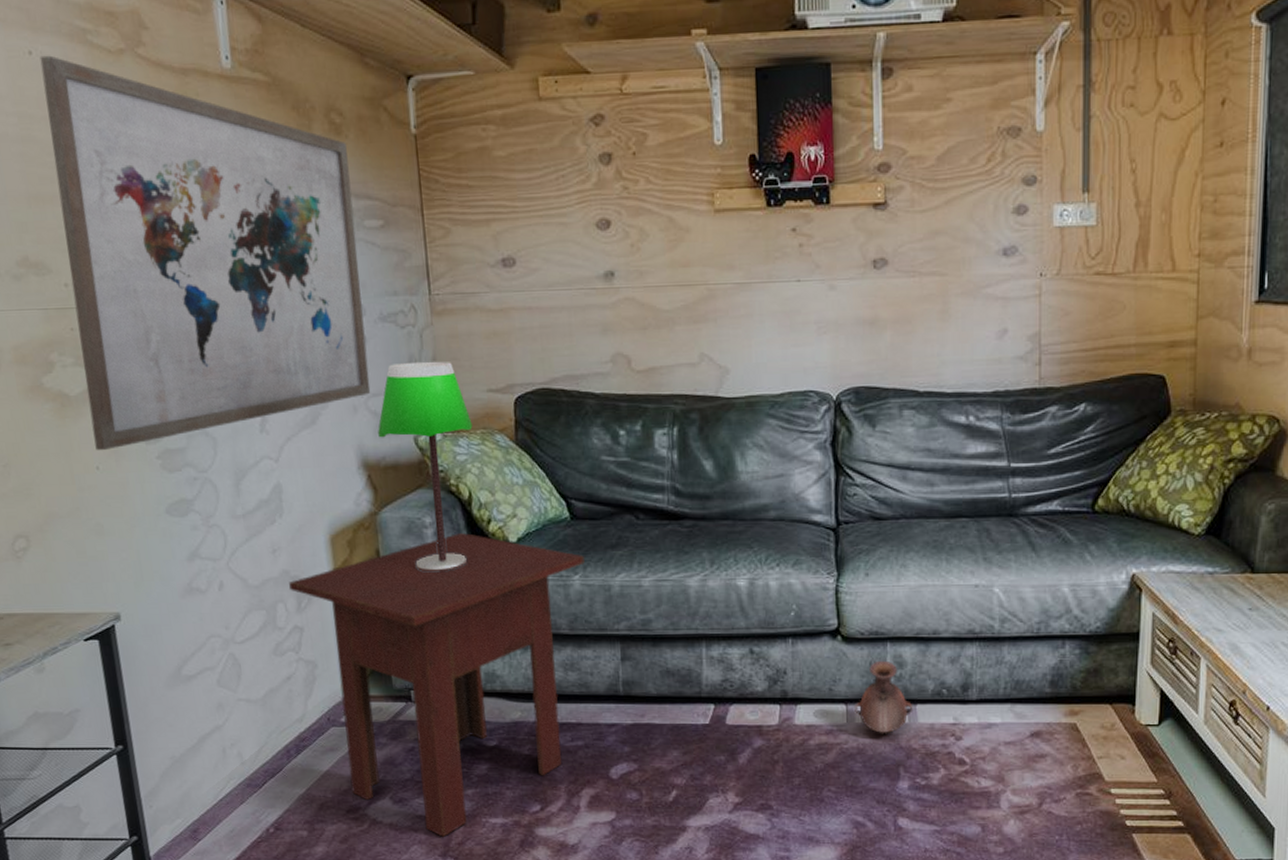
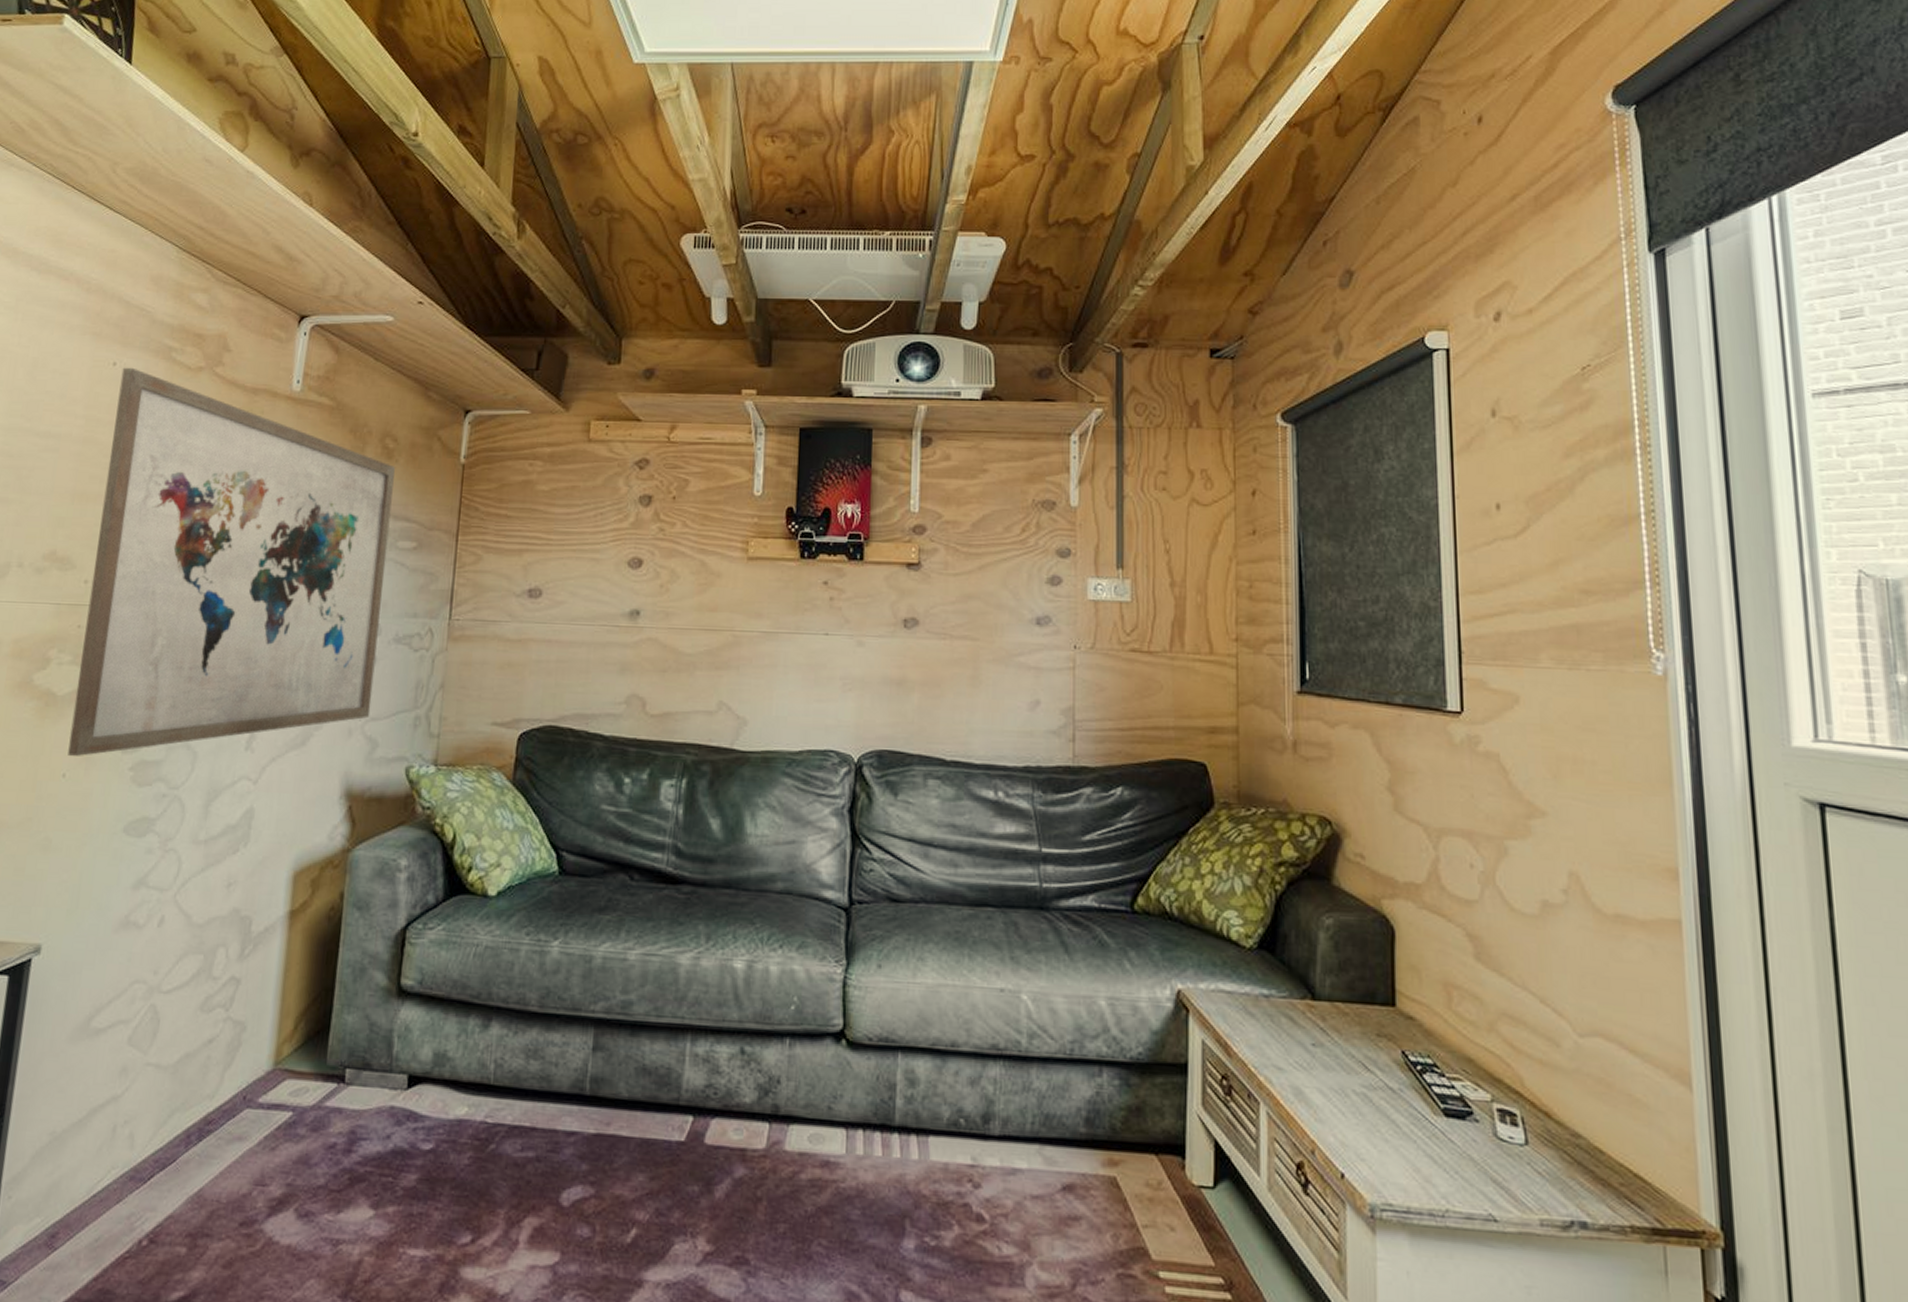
side table: present [289,532,585,837] -> none [236,879,568,1270]
table lamp: present [378,361,473,573] -> none [368,687,470,925]
vase: present [855,660,913,734] -> none [856,1075,925,1173]

